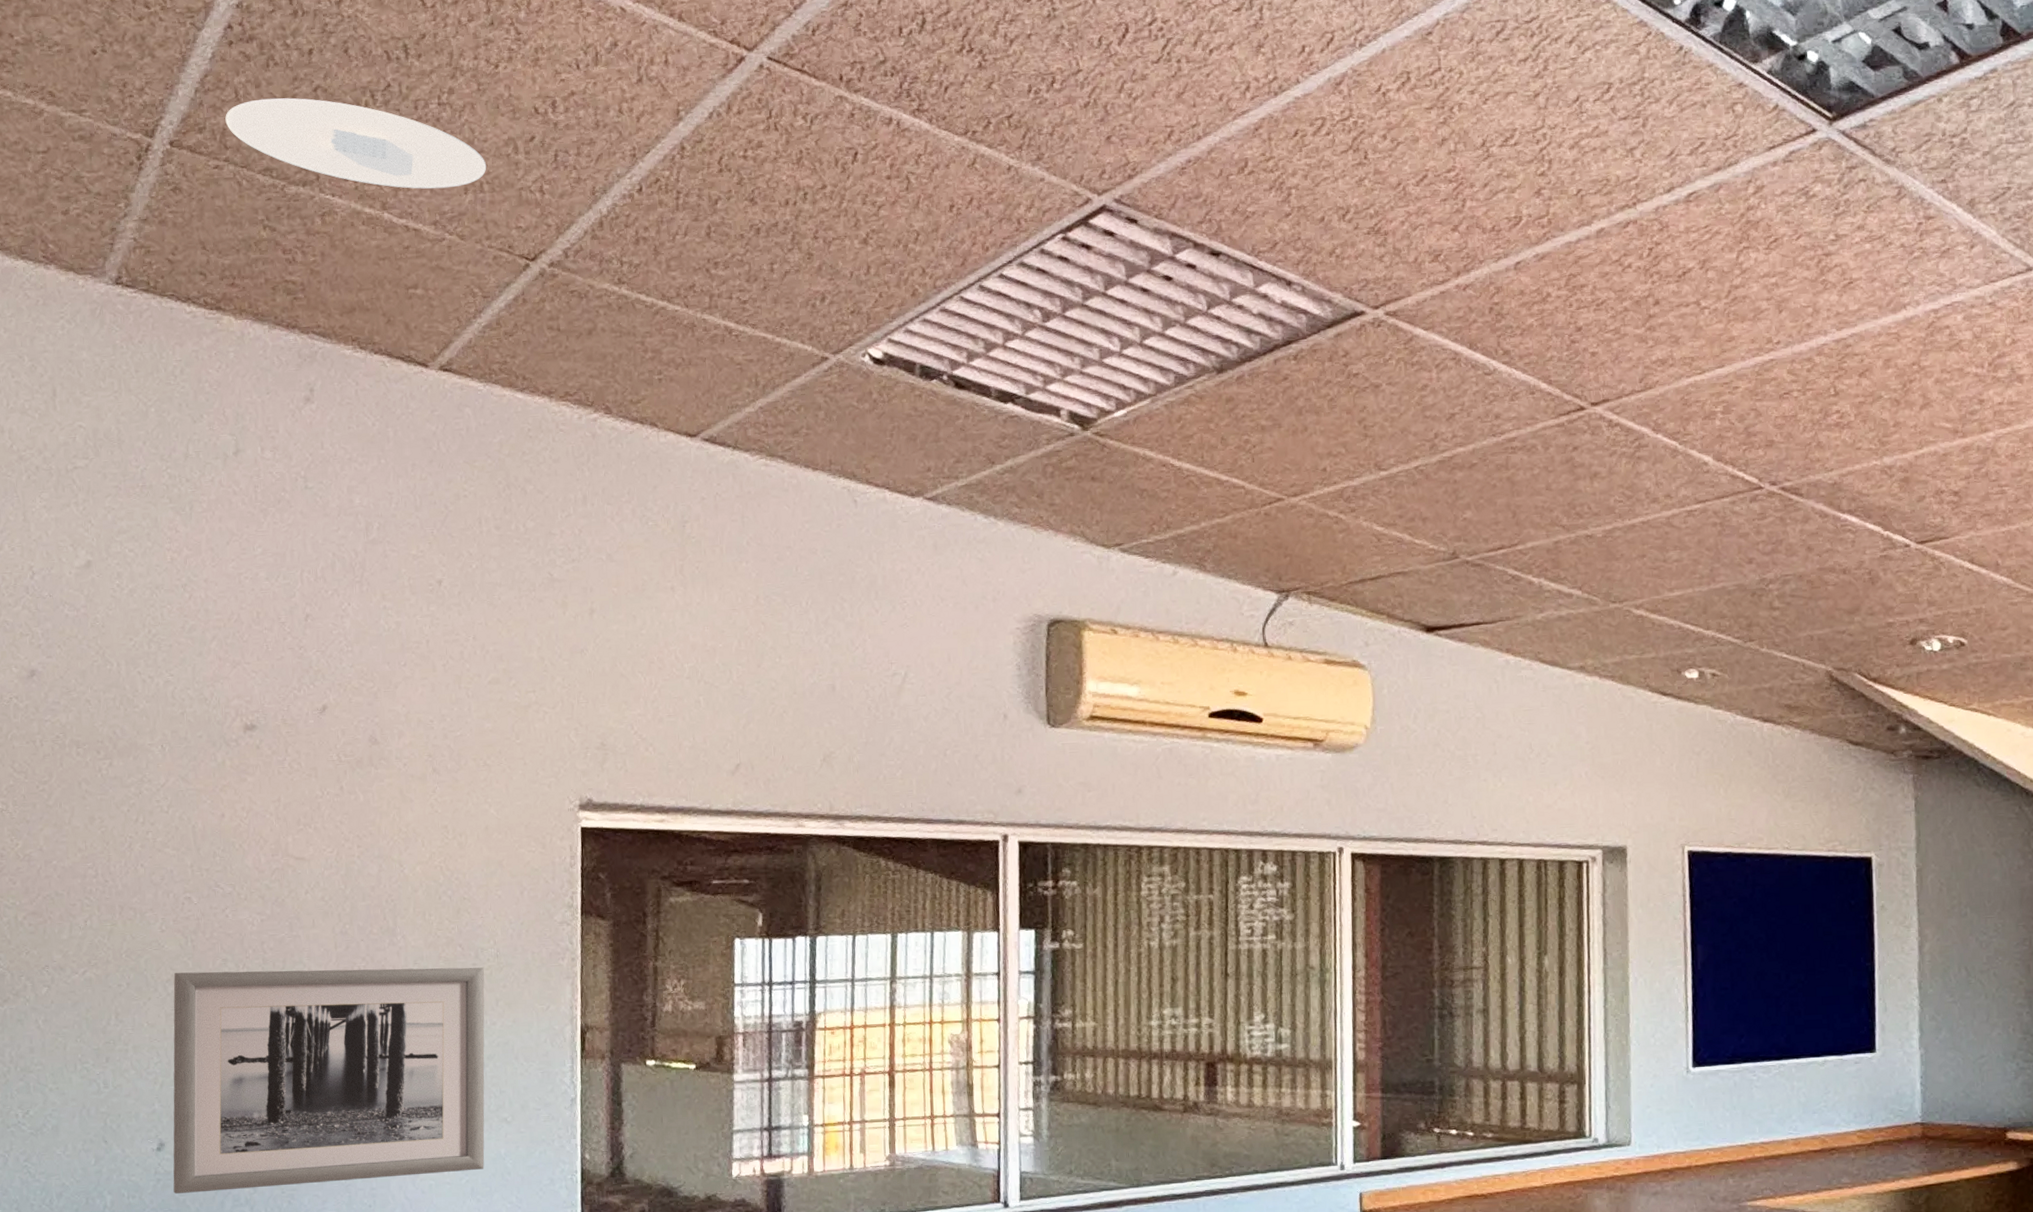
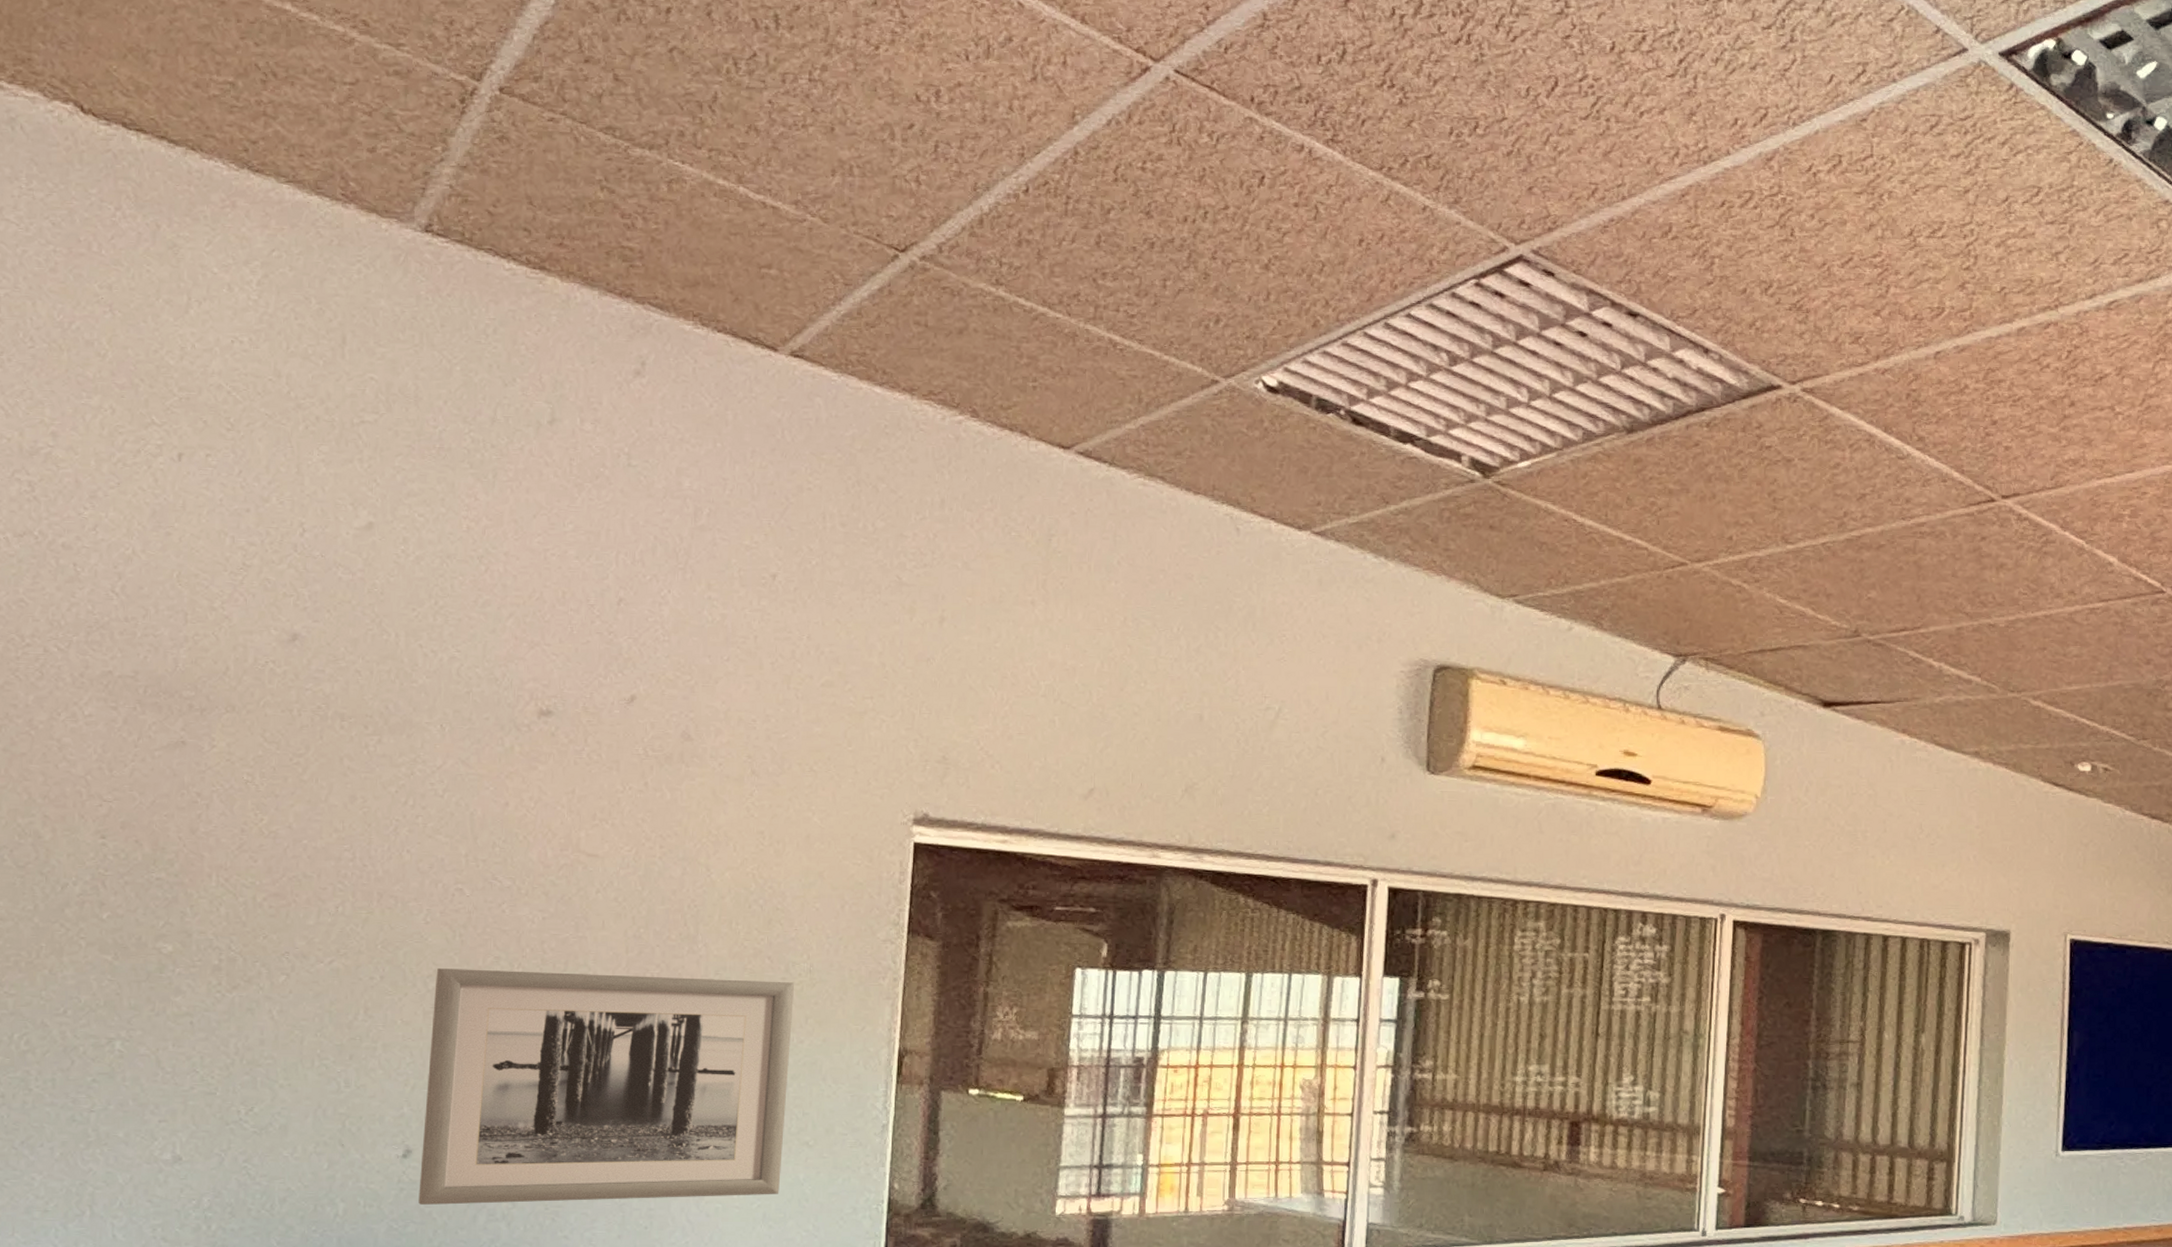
recessed light: present [225,98,487,189] -> none [565,53,858,168]

